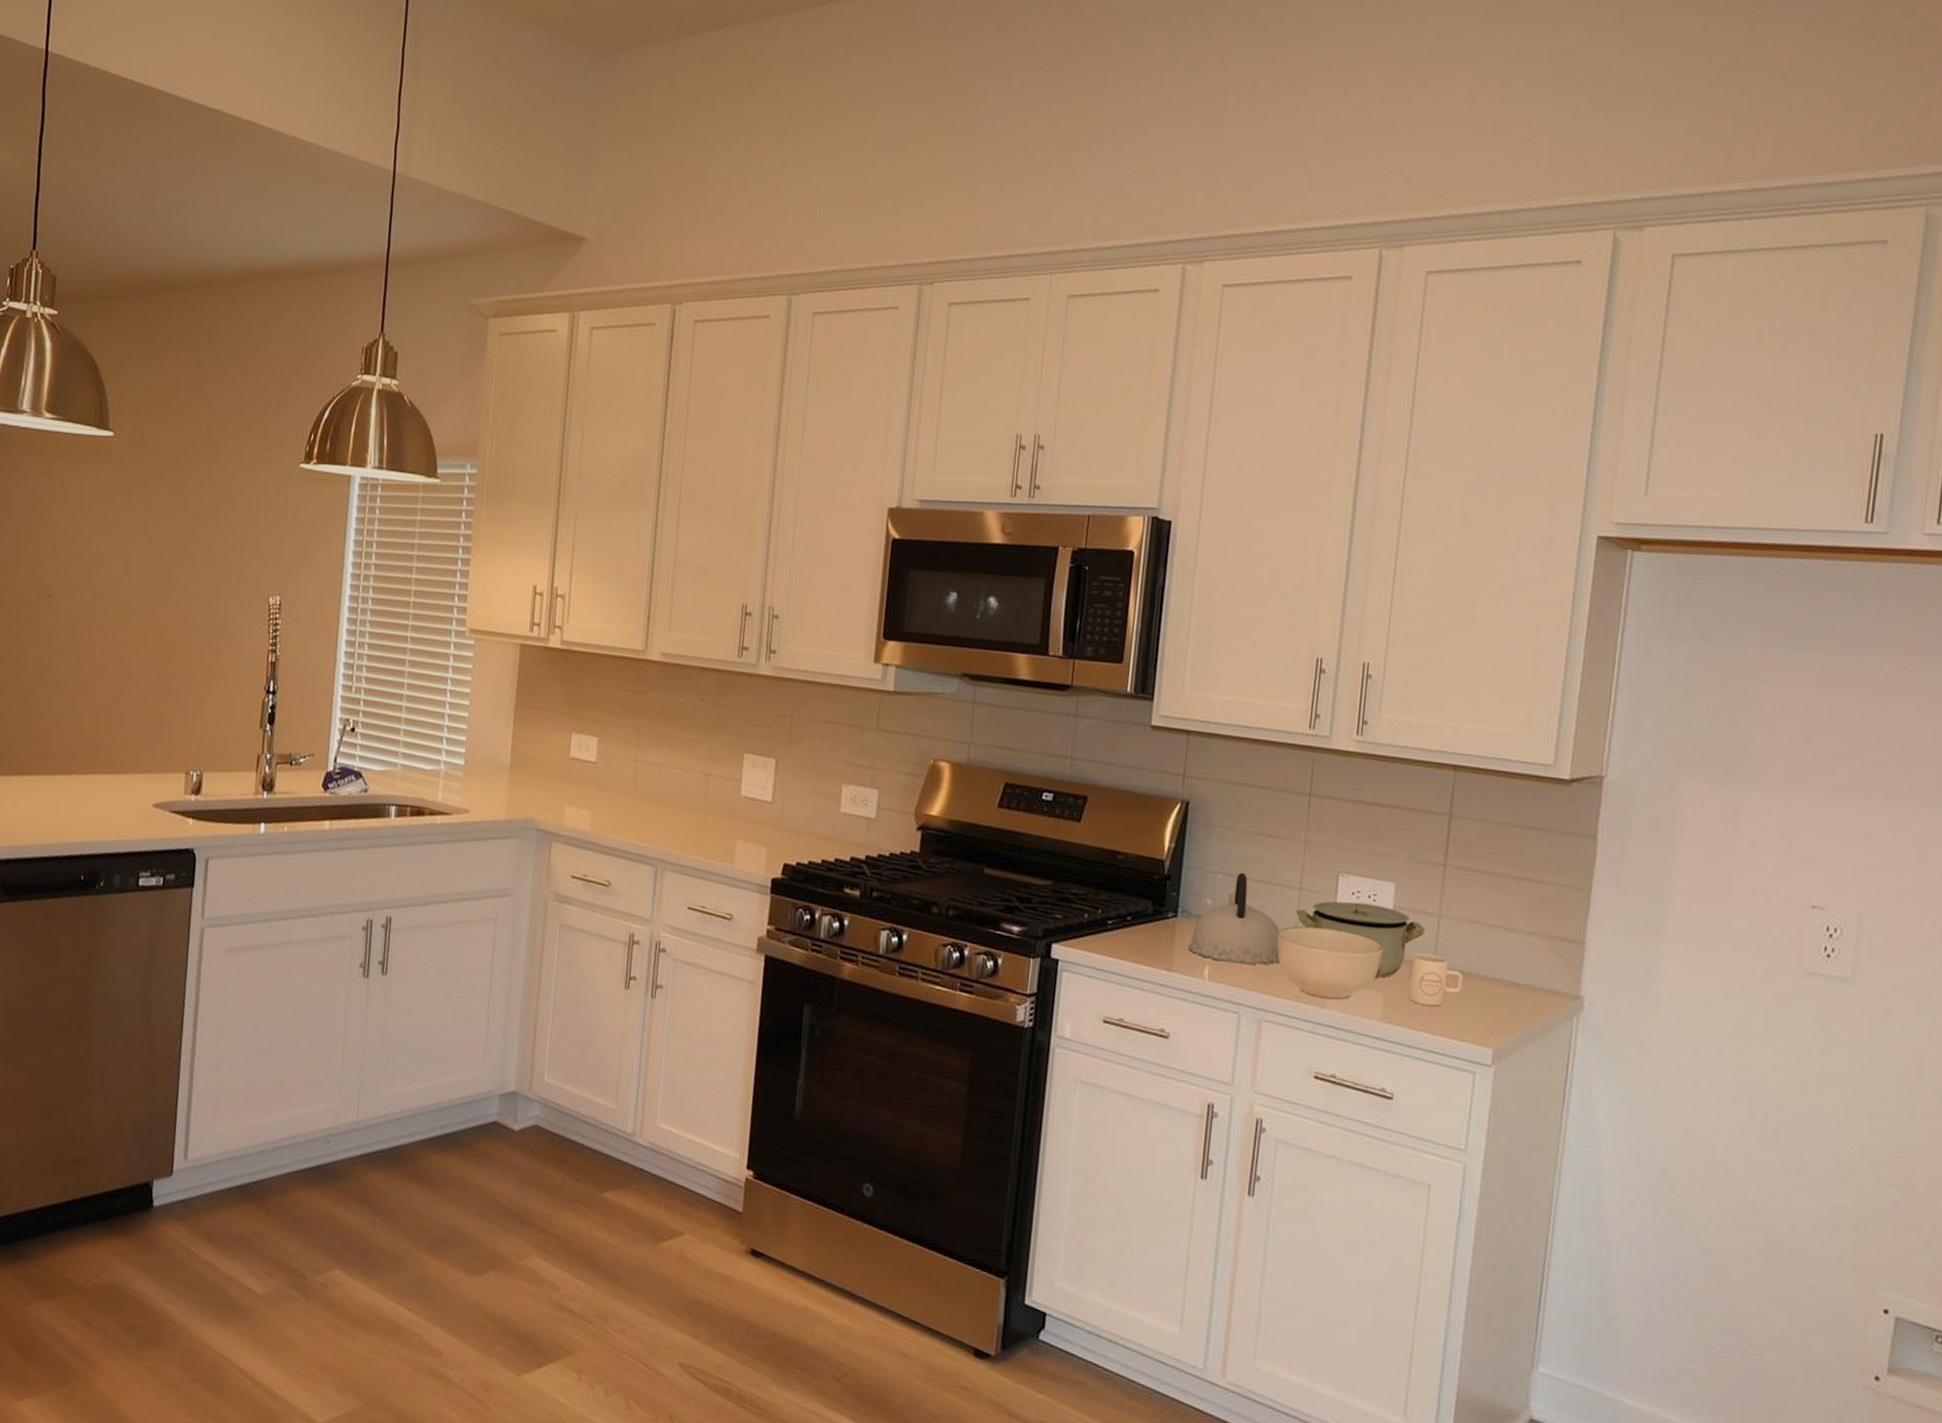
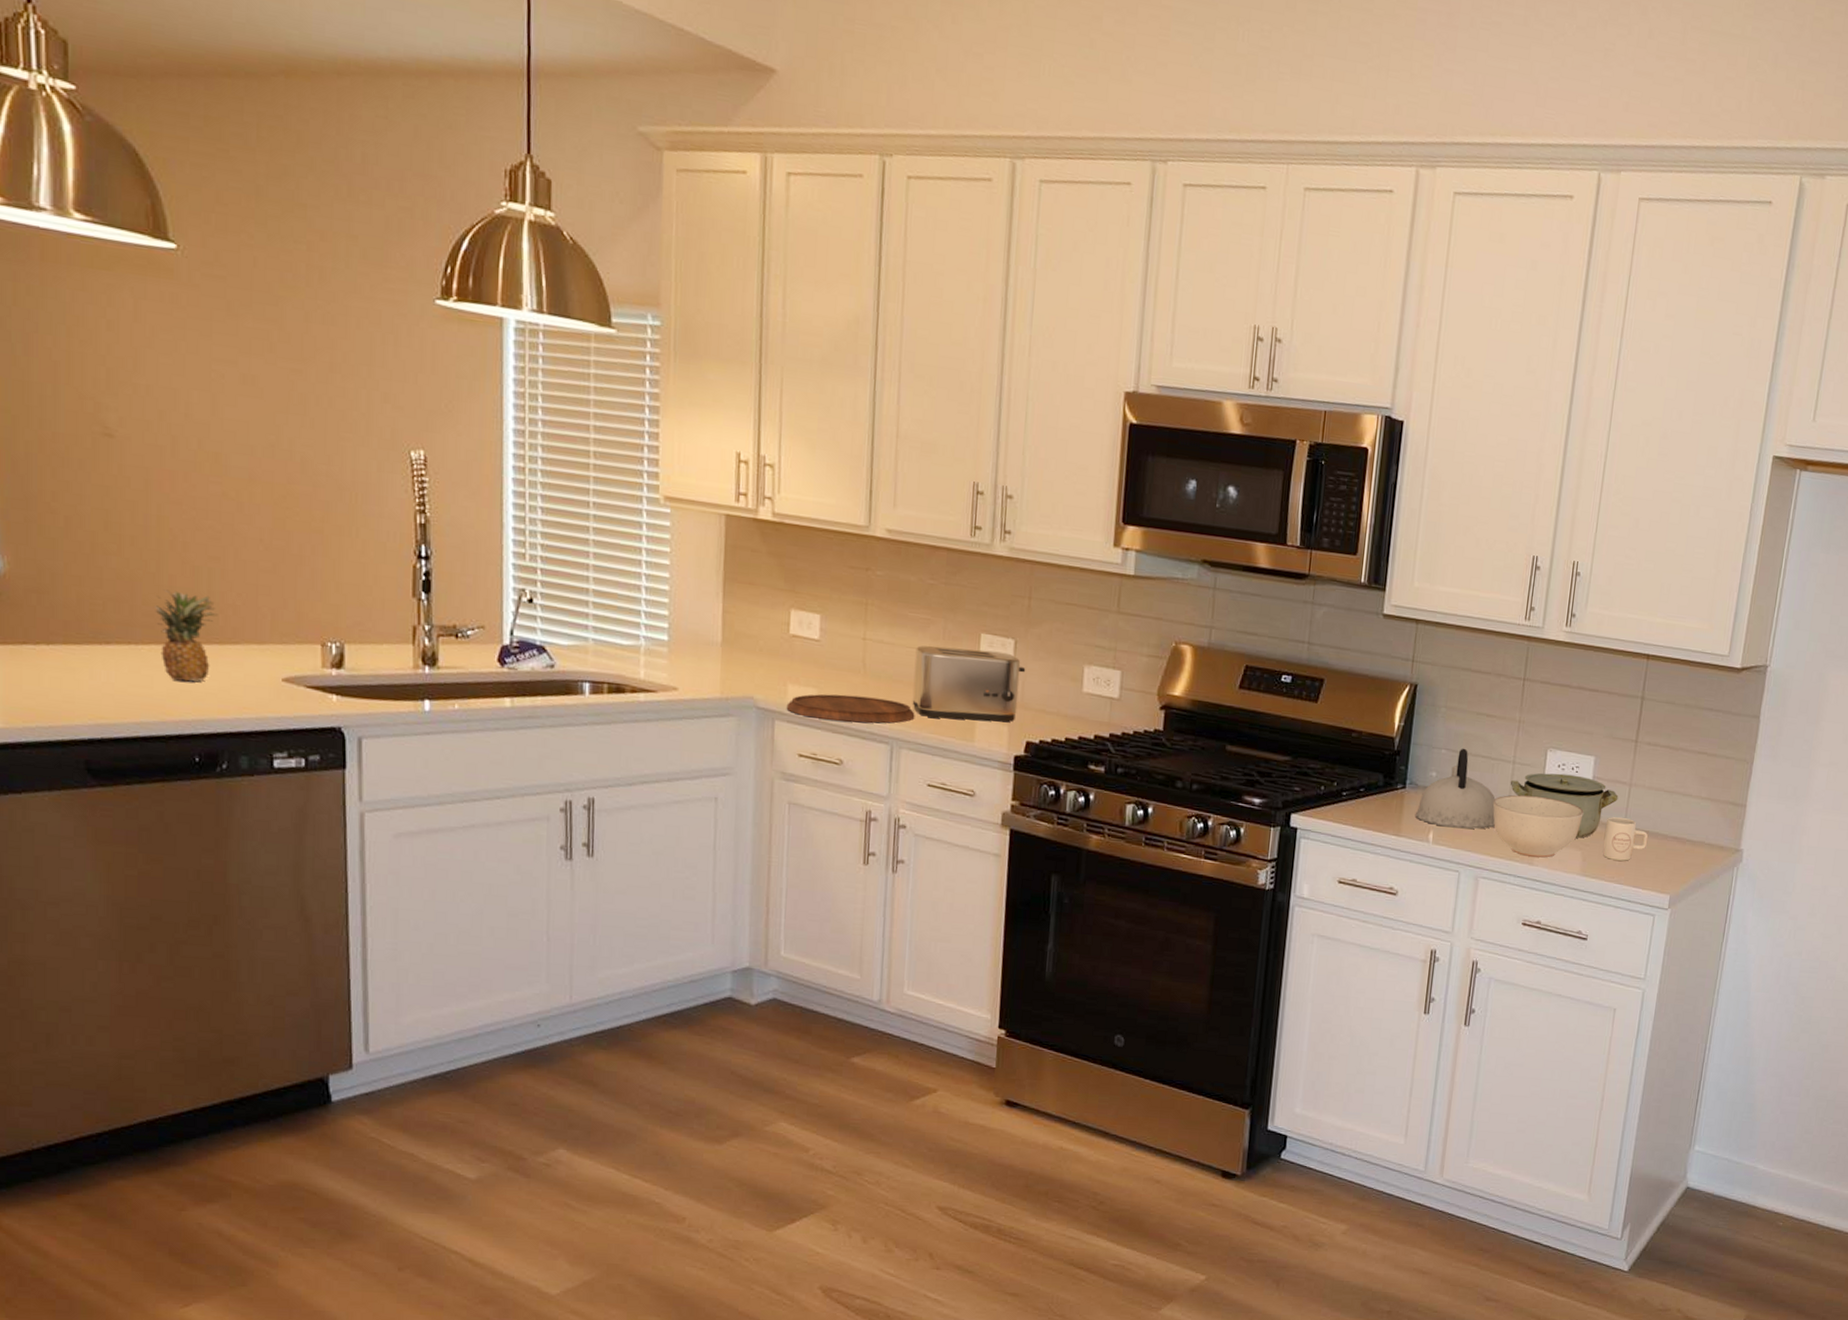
fruit: none [65,726,111,808] -> present [155,589,218,682]
cutting board: none [563,815,680,845] -> present [786,694,915,724]
toaster: none [677,766,786,844] -> present [912,645,1026,723]

